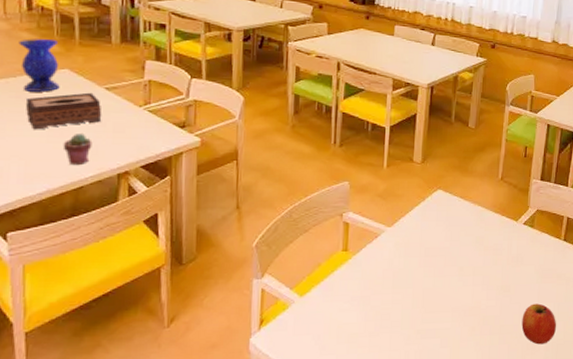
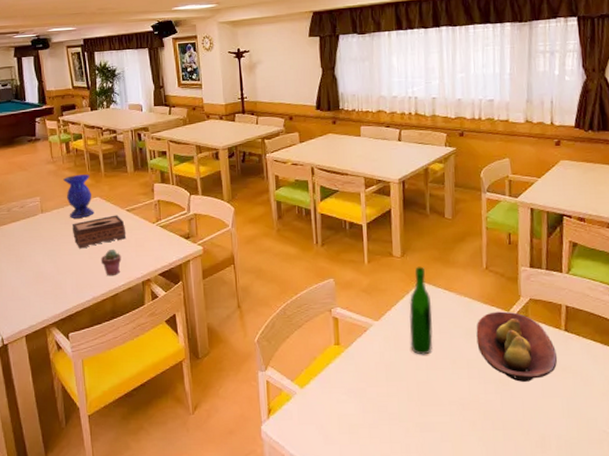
wine bottle: none [420,174,446,262] -> present [409,266,433,355]
fruit bowl: none [485,221,555,288] -> present [476,311,558,382]
apple: present [521,303,557,345] -> none [526,398,568,443]

